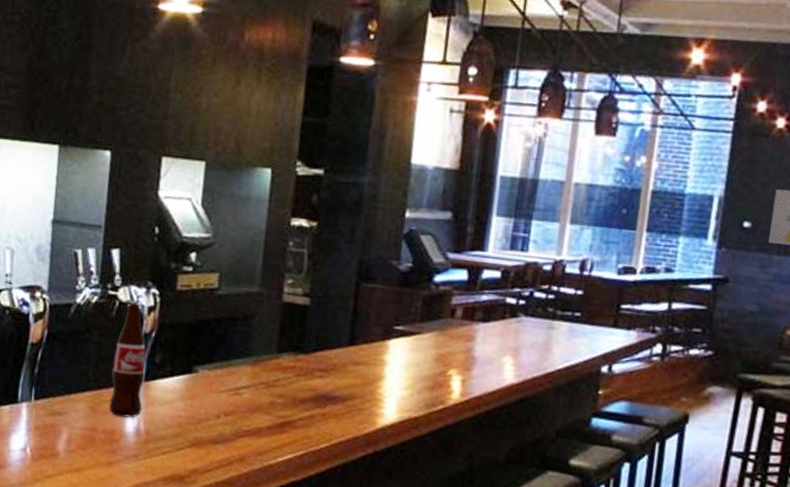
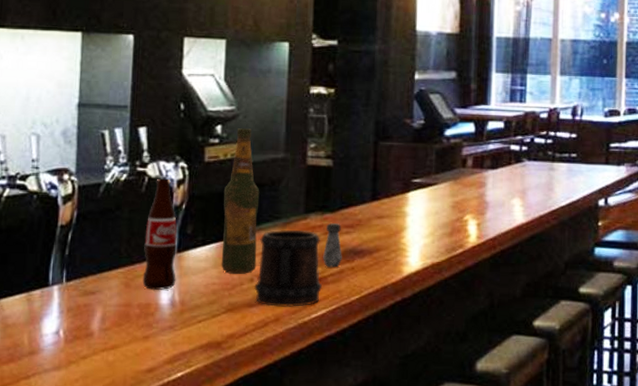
beer bottle: none [188,257,232,410] -> present [221,128,260,274]
beer mug: none [220,367,292,449] -> present [254,229,322,307]
salt shaker: none [293,365,315,412] -> present [323,223,342,268]

